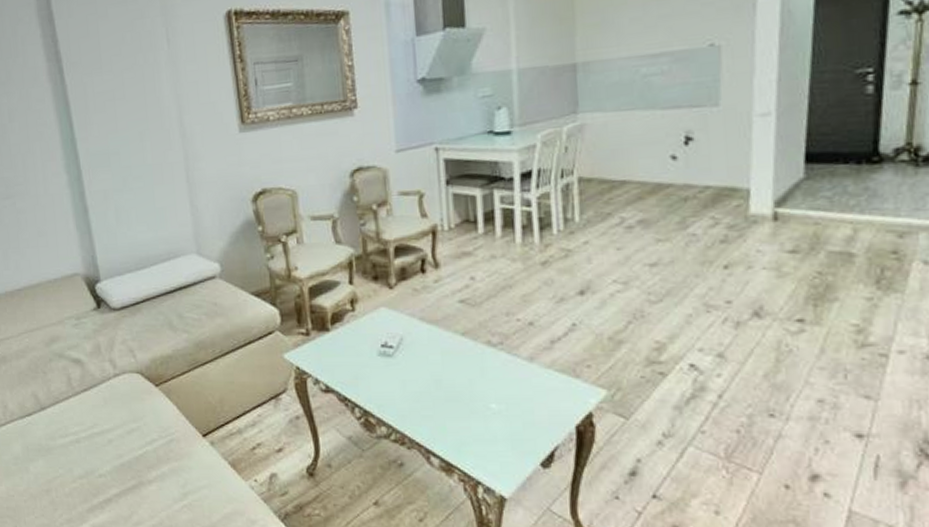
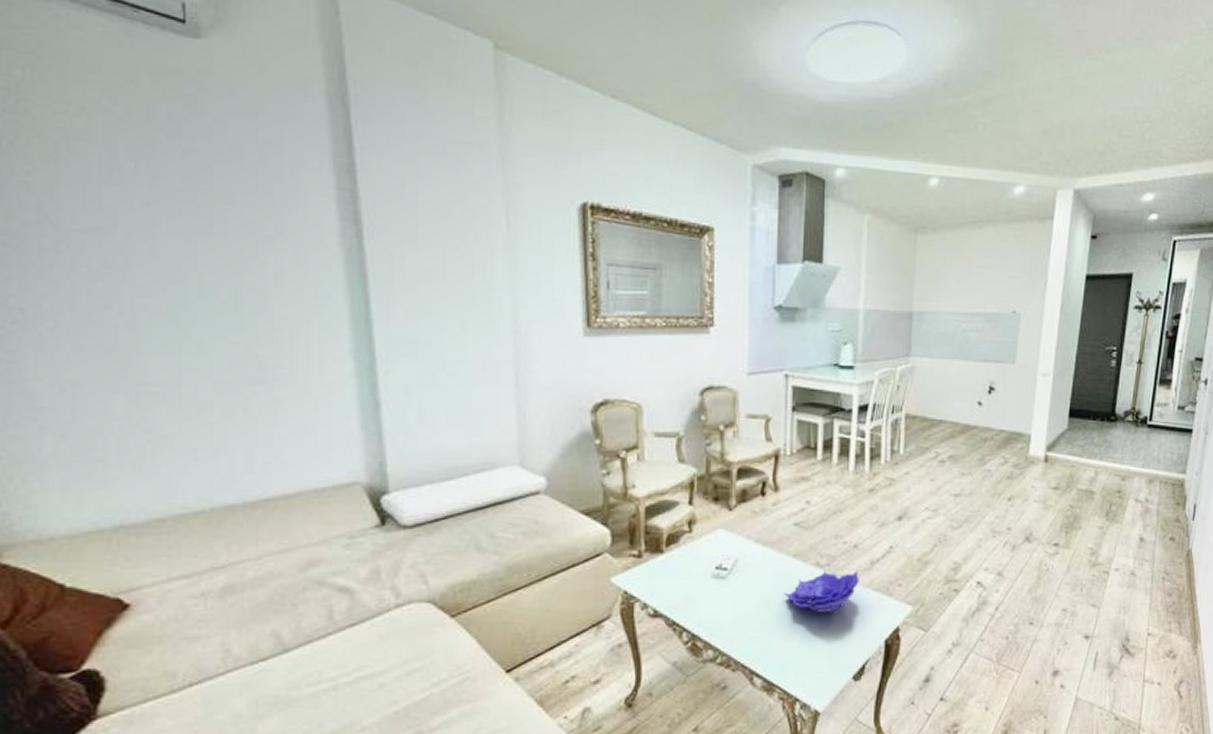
decorative bowl: none [455,349,539,393] -> present [784,569,859,613]

